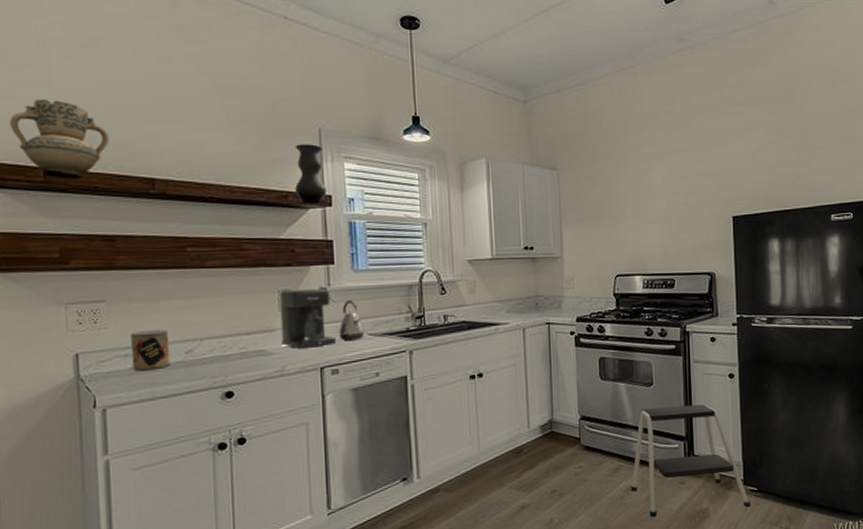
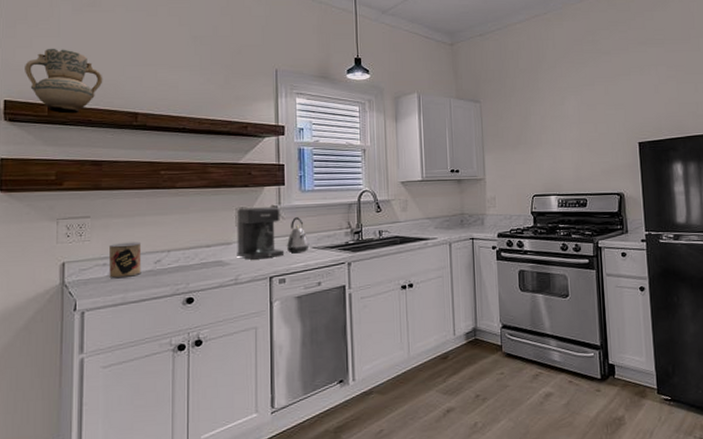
vase: present [295,144,326,204] -> none [254,82,280,134]
step stool: present [631,404,751,518] -> none [549,315,665,424]

